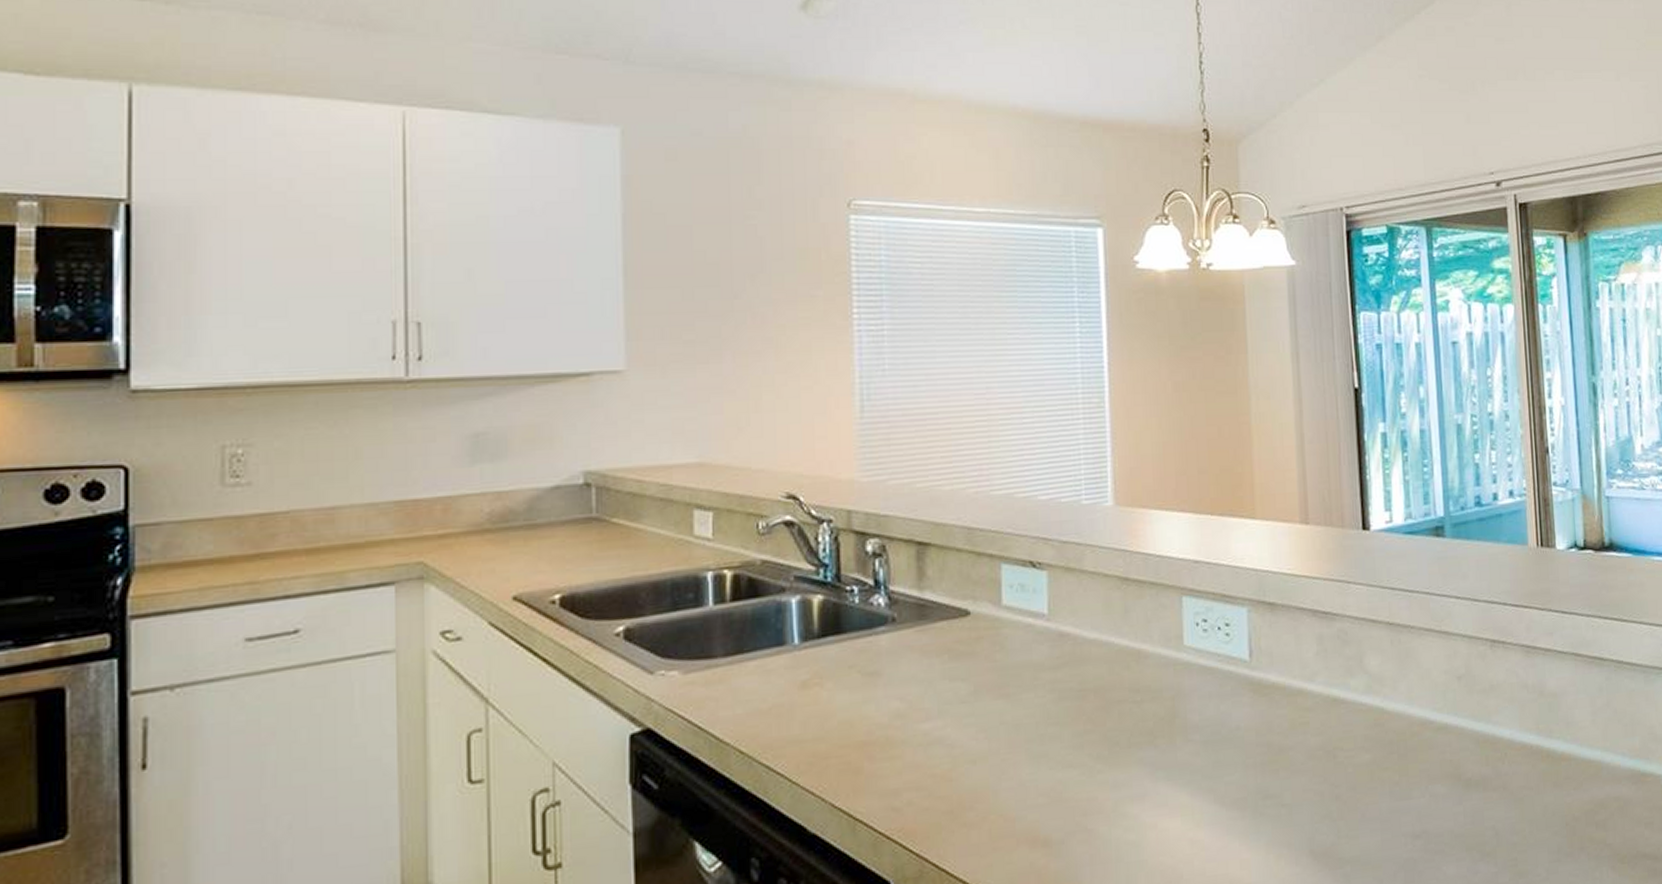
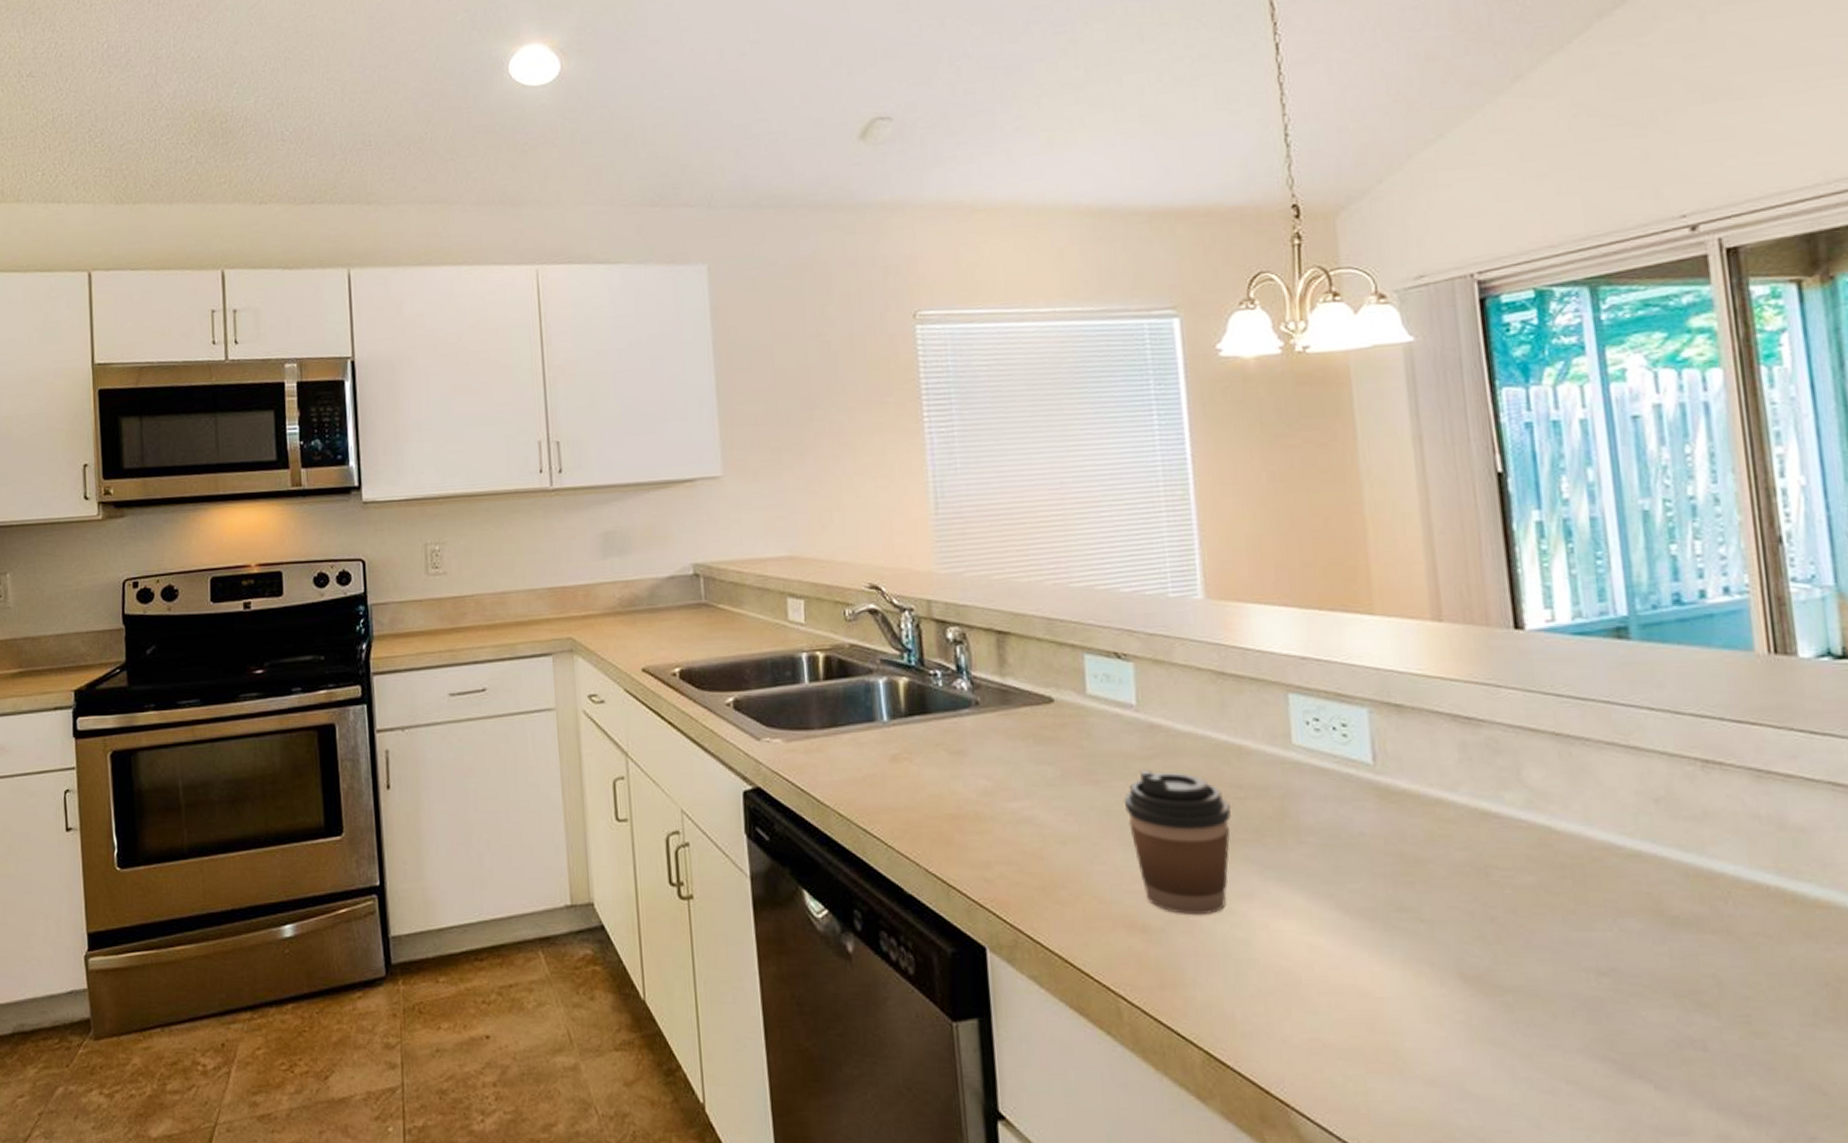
coffee cup: none [1032,680,1128,824] -> present [1123,770,1231,914]

